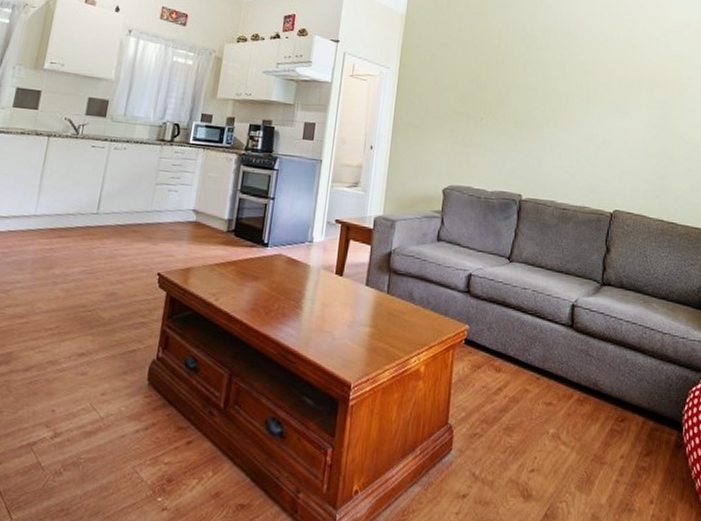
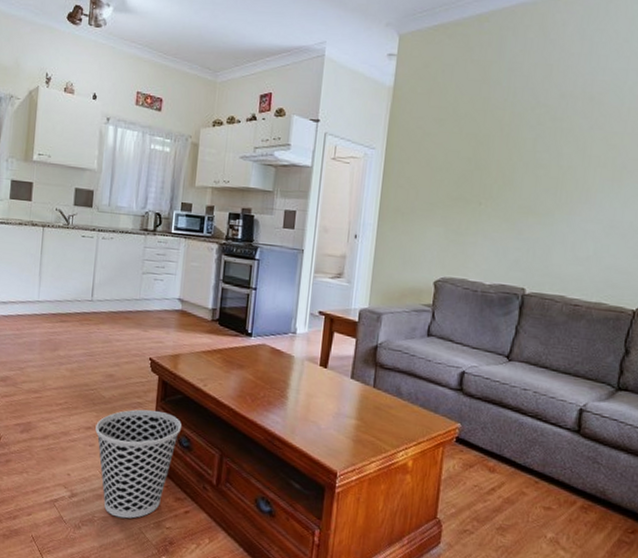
wastebasket: none [89,329,189,457] -> present [95,409,182,519]

